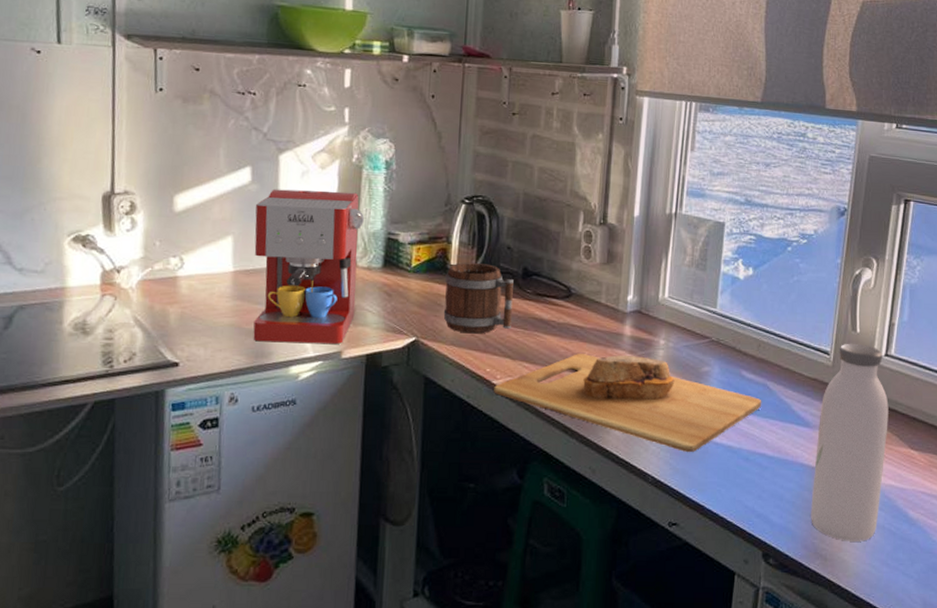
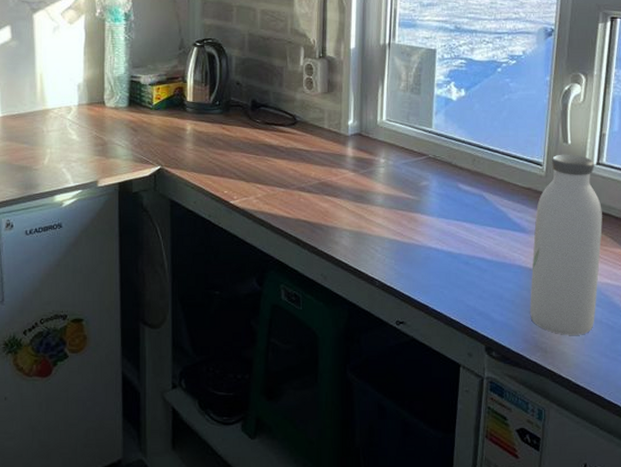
coffee maker: present [253,189,364,344] -> none [16,43,109,175]
mug: present [443,263,514,334] -> none [183,99,244,161]
cutting board: present [494,354,762,453] -> none [232,174,479,259]

